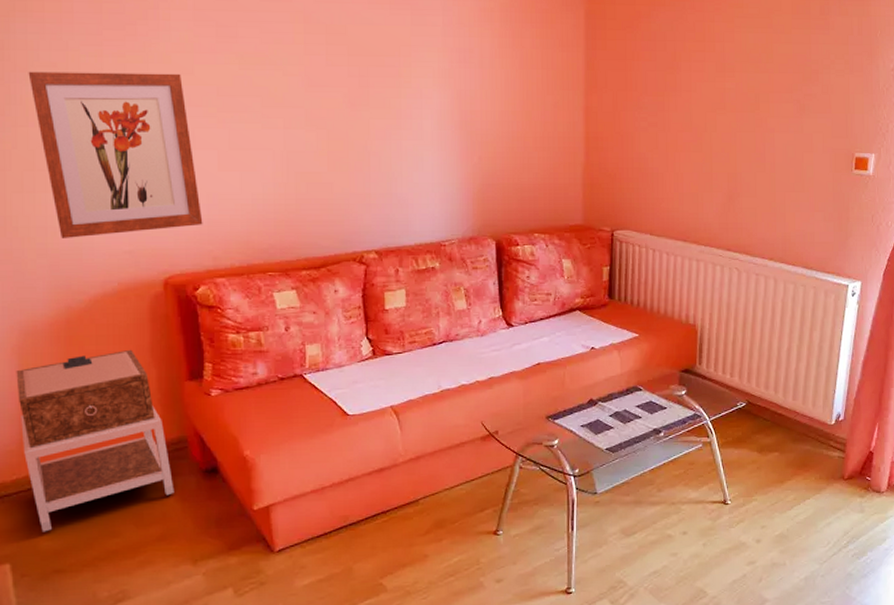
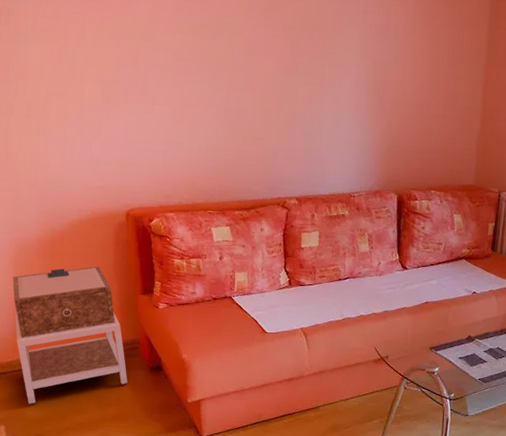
wall art: present [28,71,203,238] -> none [27,34,159,173]

